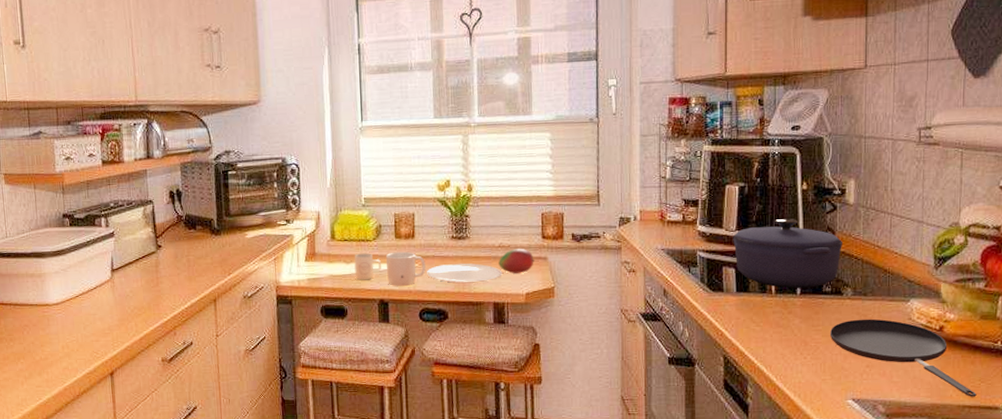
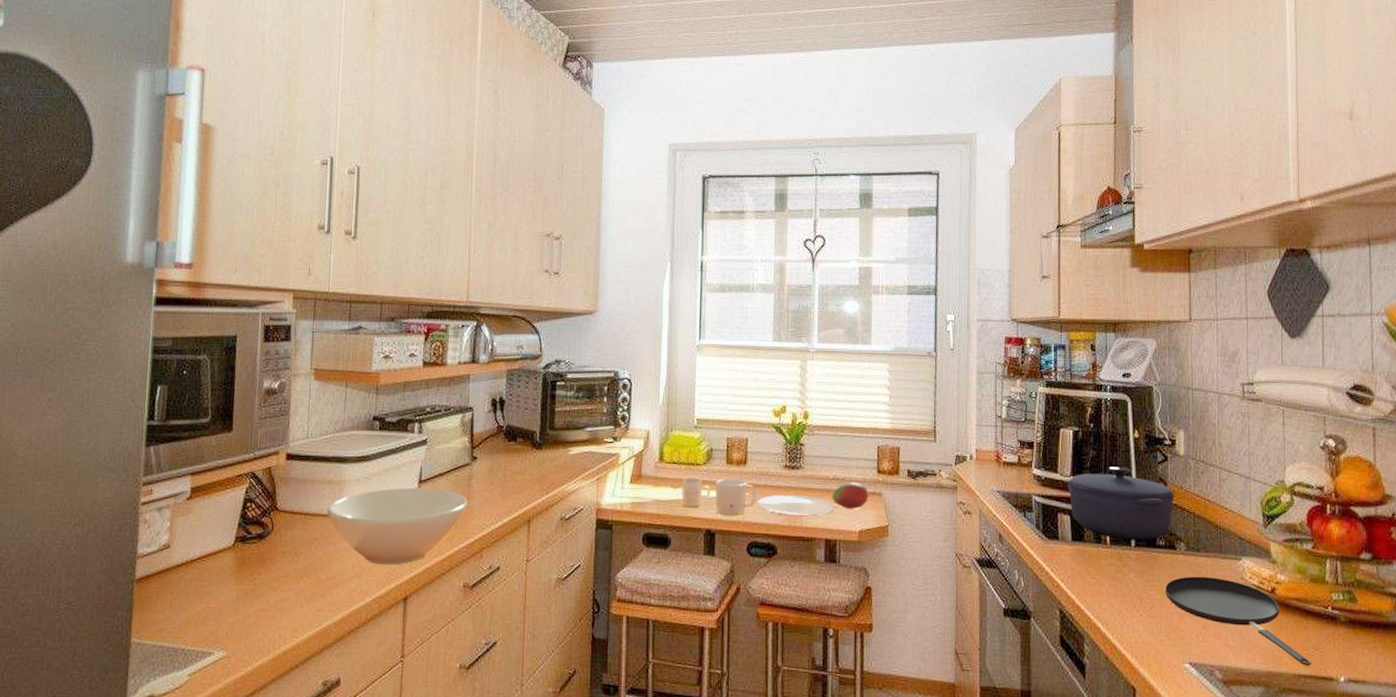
bowl: none [32,275,158,345] -> present [327,487,468,565]

